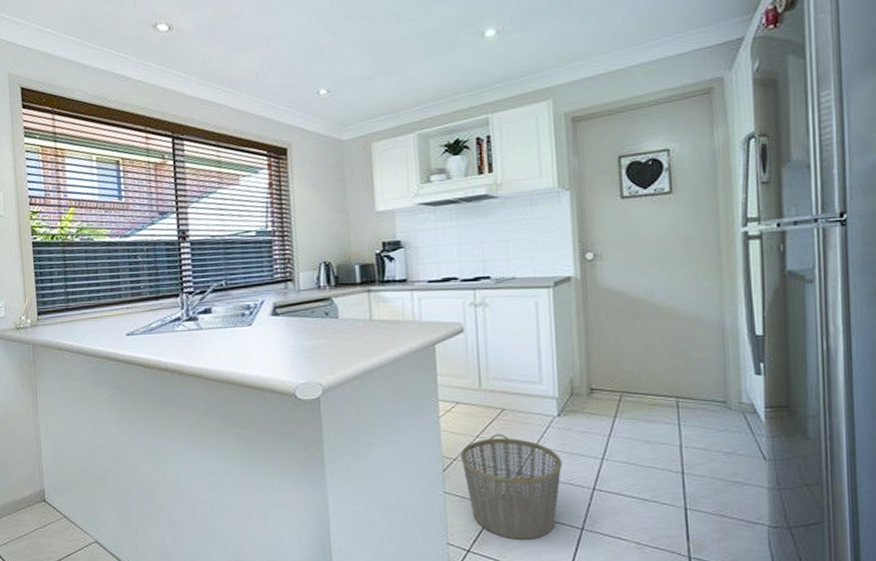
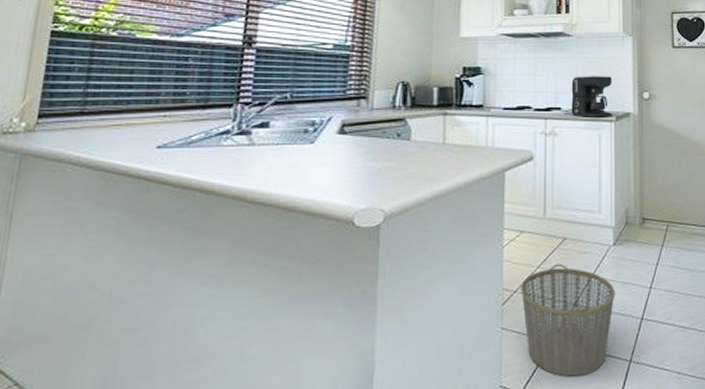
coffee maker: none [500,238,550,285] -> present [571,76,612,117]

